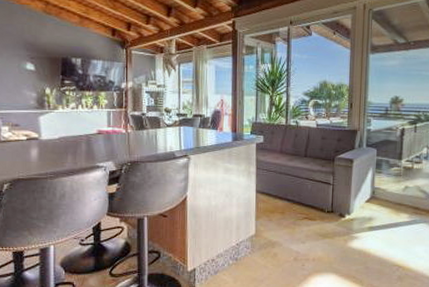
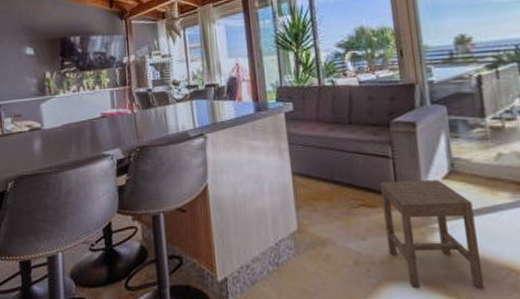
stool: none [320,201,382,278] -> present [379,179,485,288]

